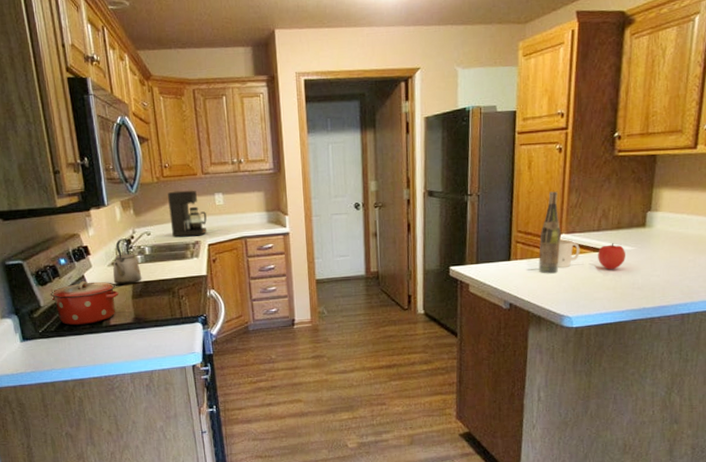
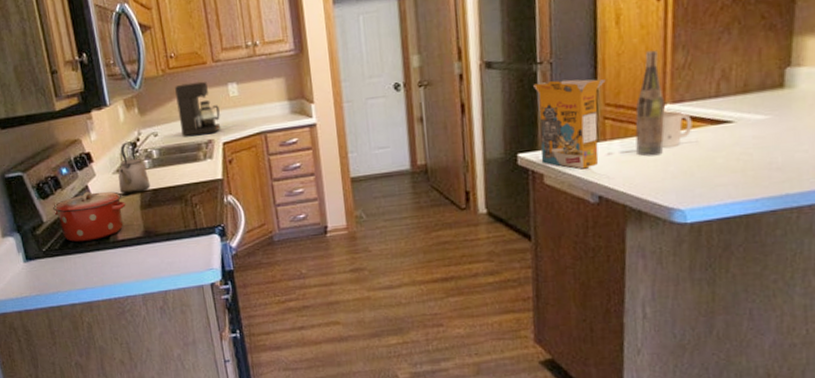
cereal box: none [464,209,519,282] -> present [533,78,606,169]
fruit: present [598,243,625,270] -> none [717,112,757,147]

